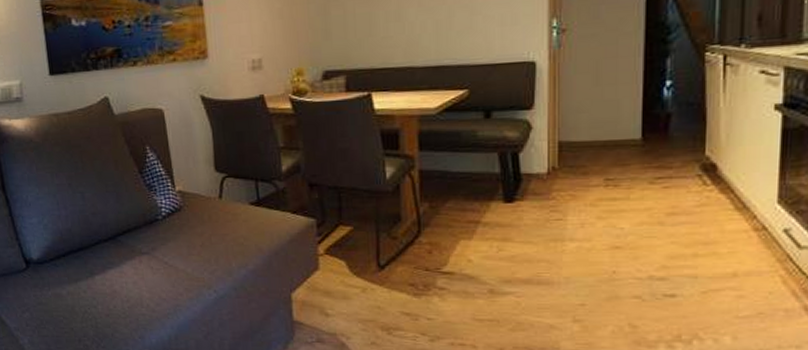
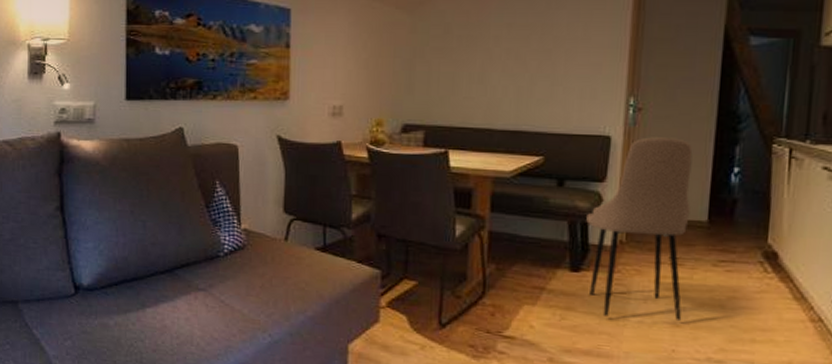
dining chair: none [517,56,623,245] -> present [586,137,693,322]

